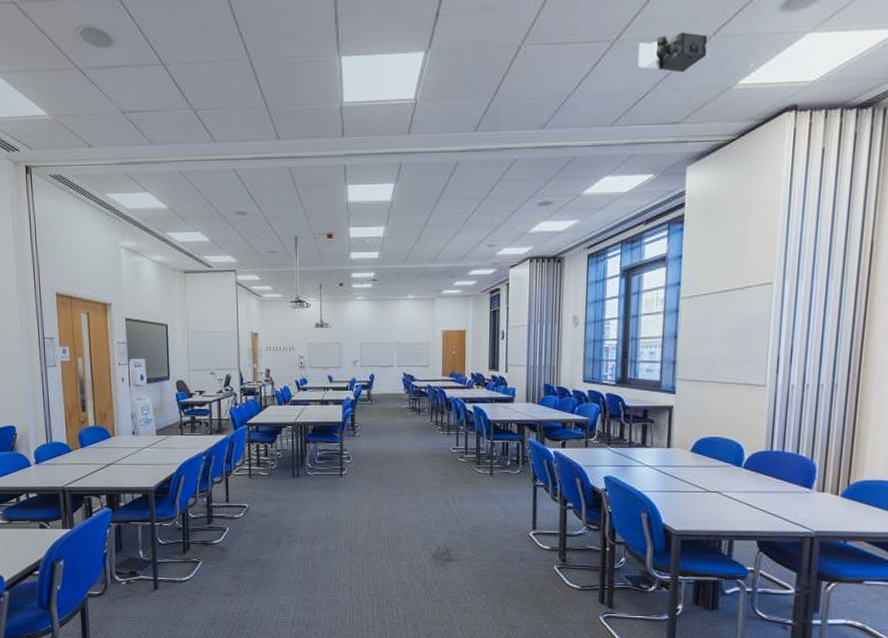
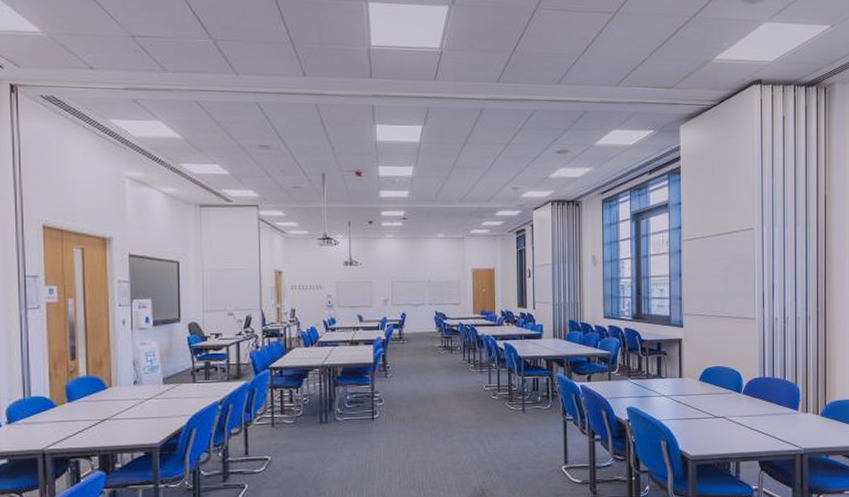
projector: present [638,32,708,73] -> none [635,11,690,45]

